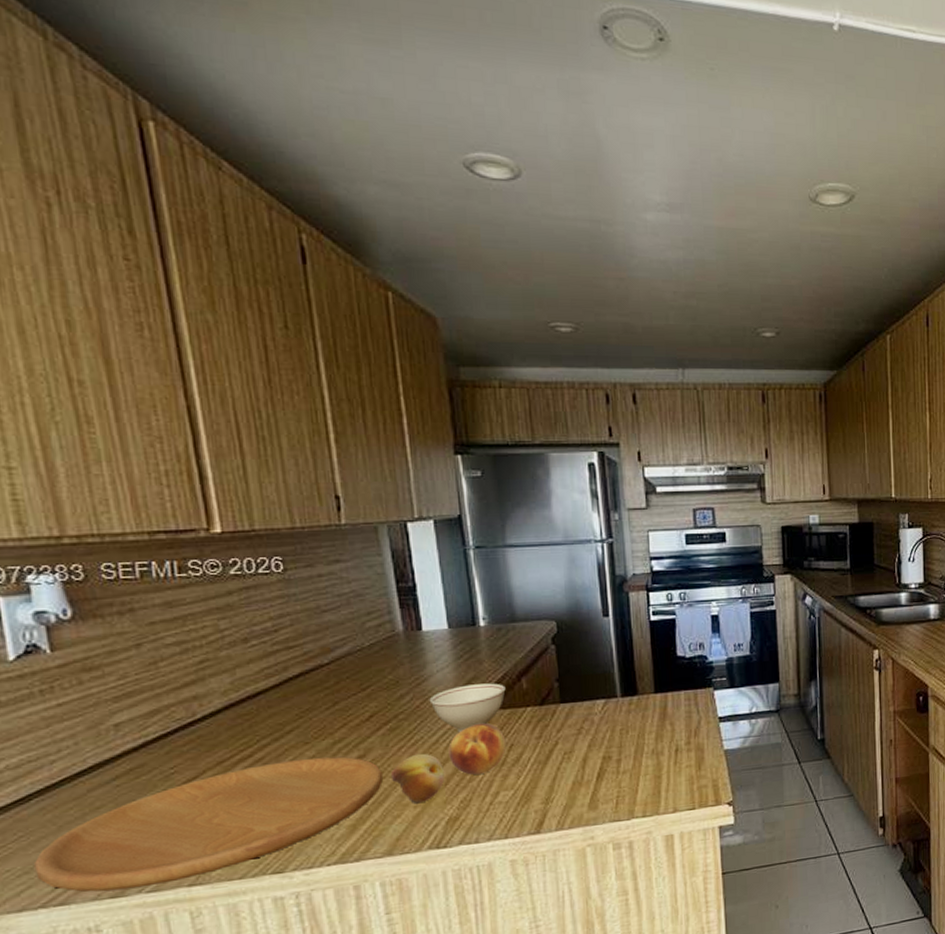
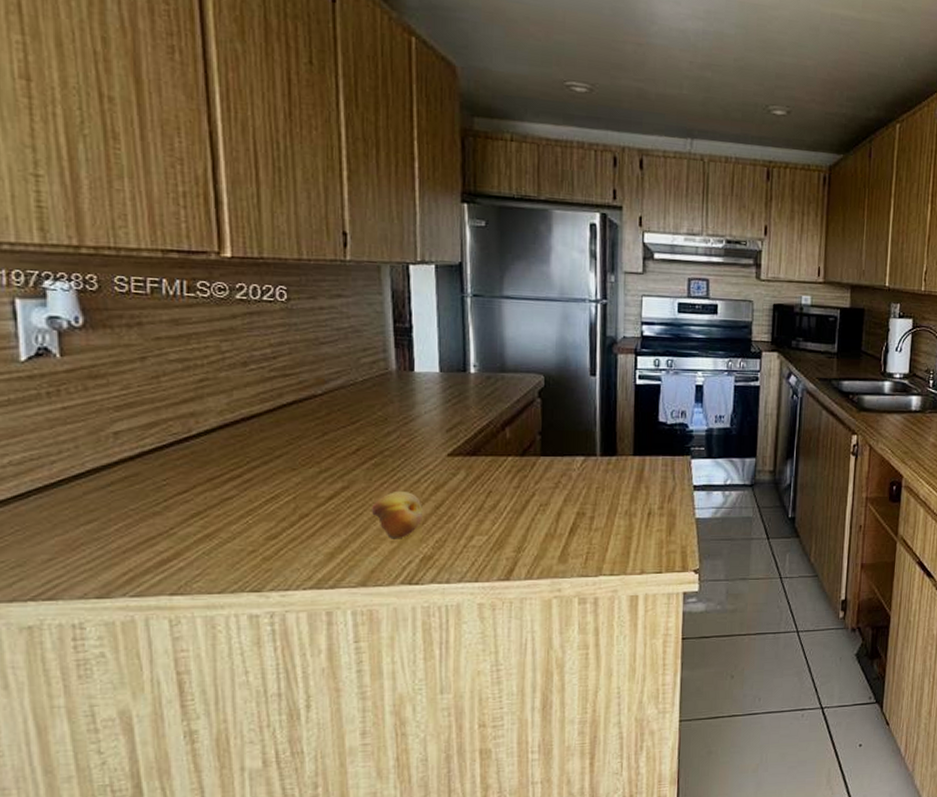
cutting board: present [34,756,383,893] -> none [28,484,363,592]
bowl: present [429,683,506,733] -> none [415,429,489,475]
fruit: present [448,722,507,776] -> none [429,467,485,518]

